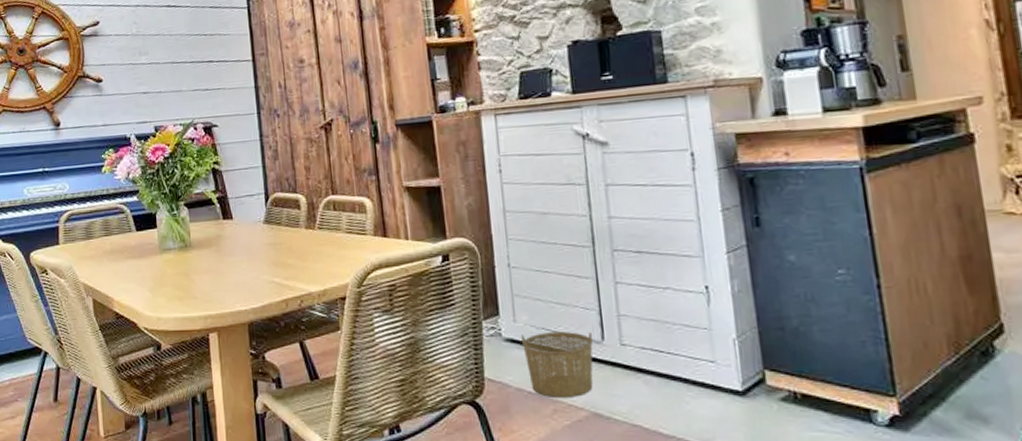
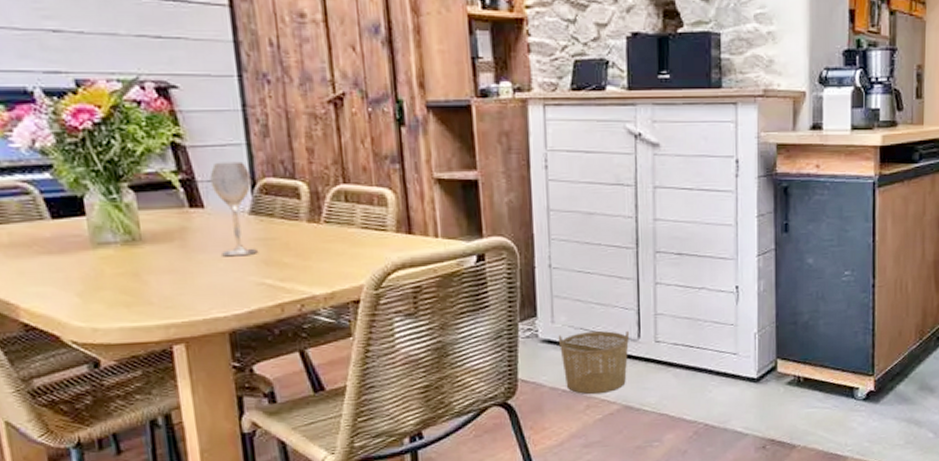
wineglass: none [237,181,269,259] -> present [209,161,257,257]

